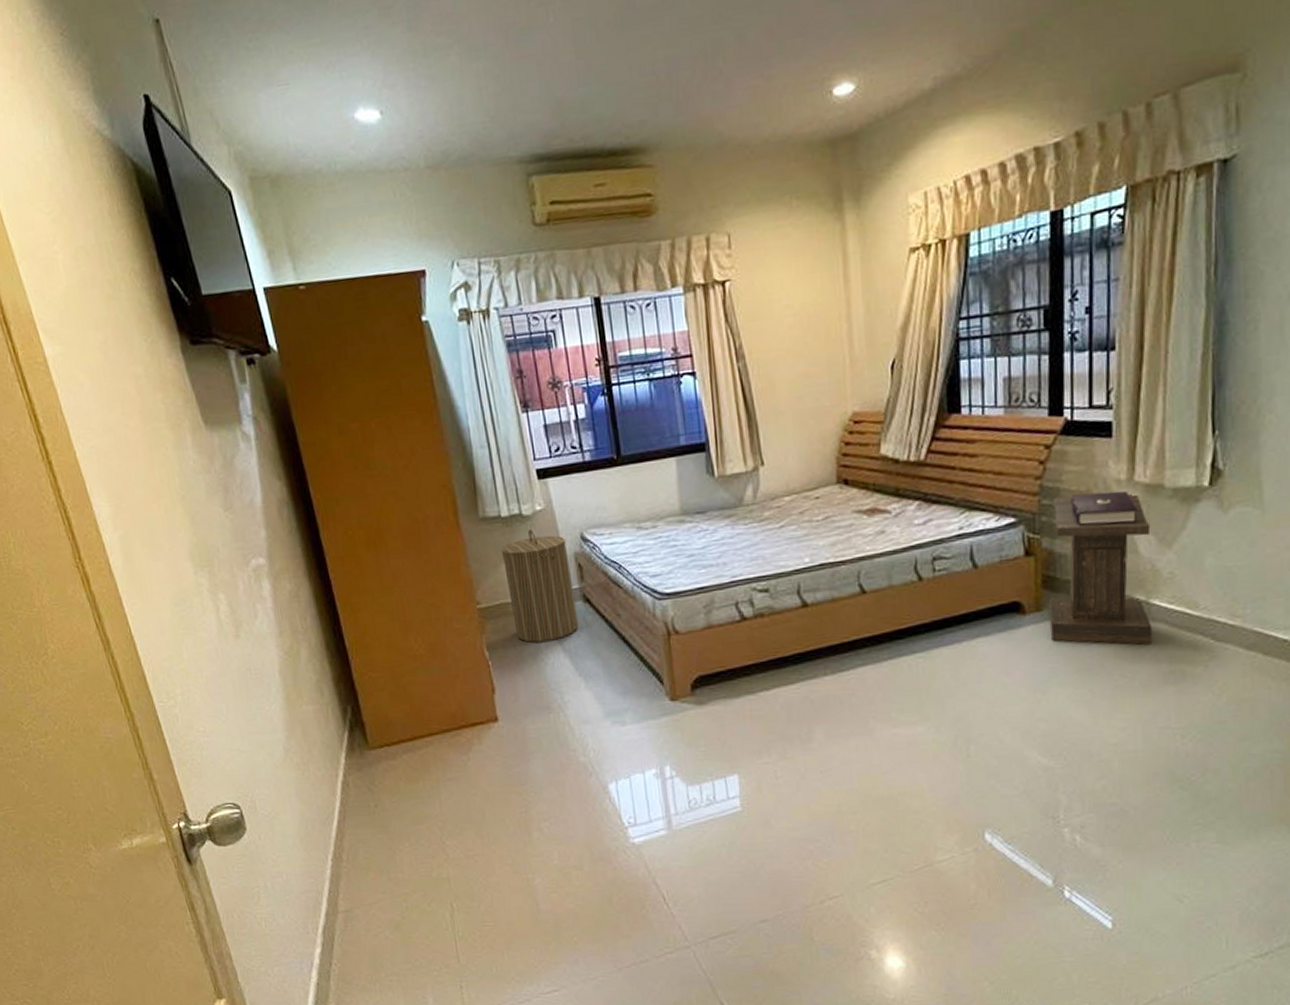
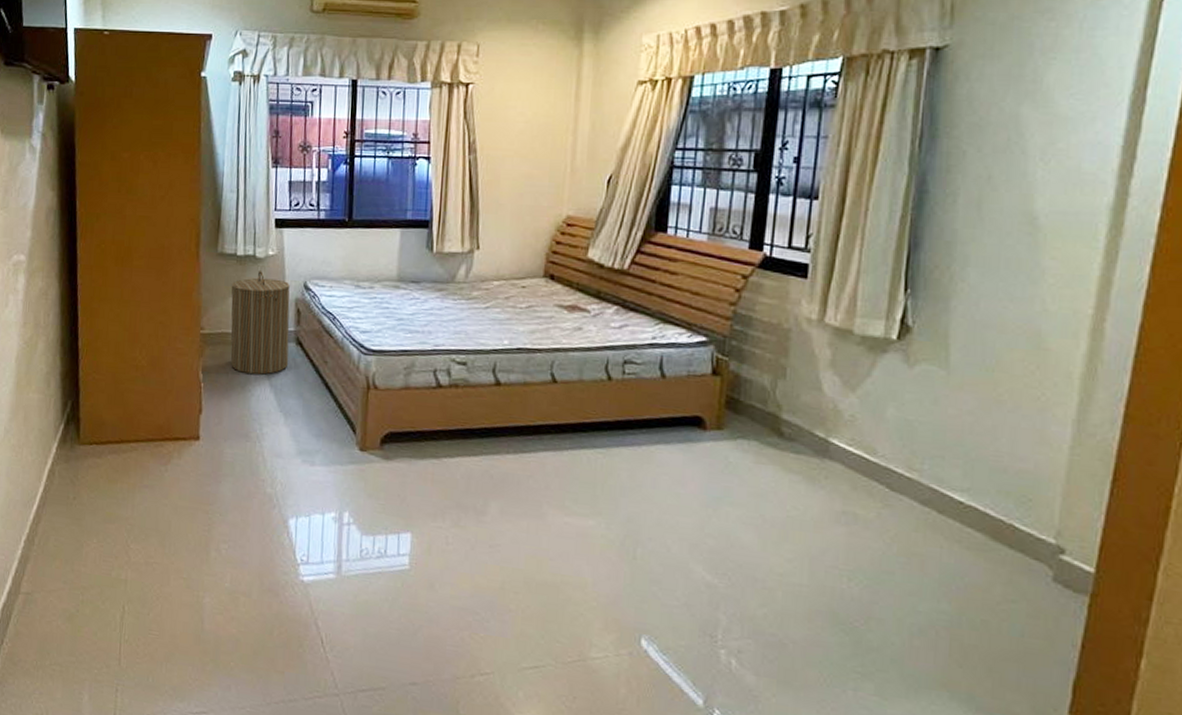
lectern: present [1048,491,1153,645] -> none [728,324,837,481]

